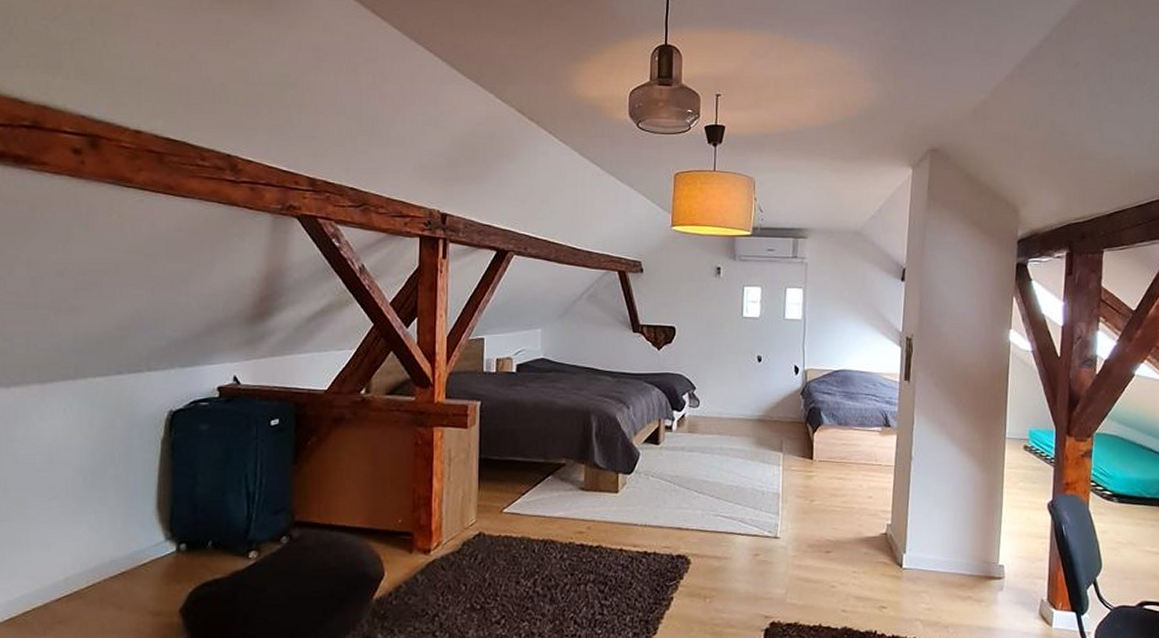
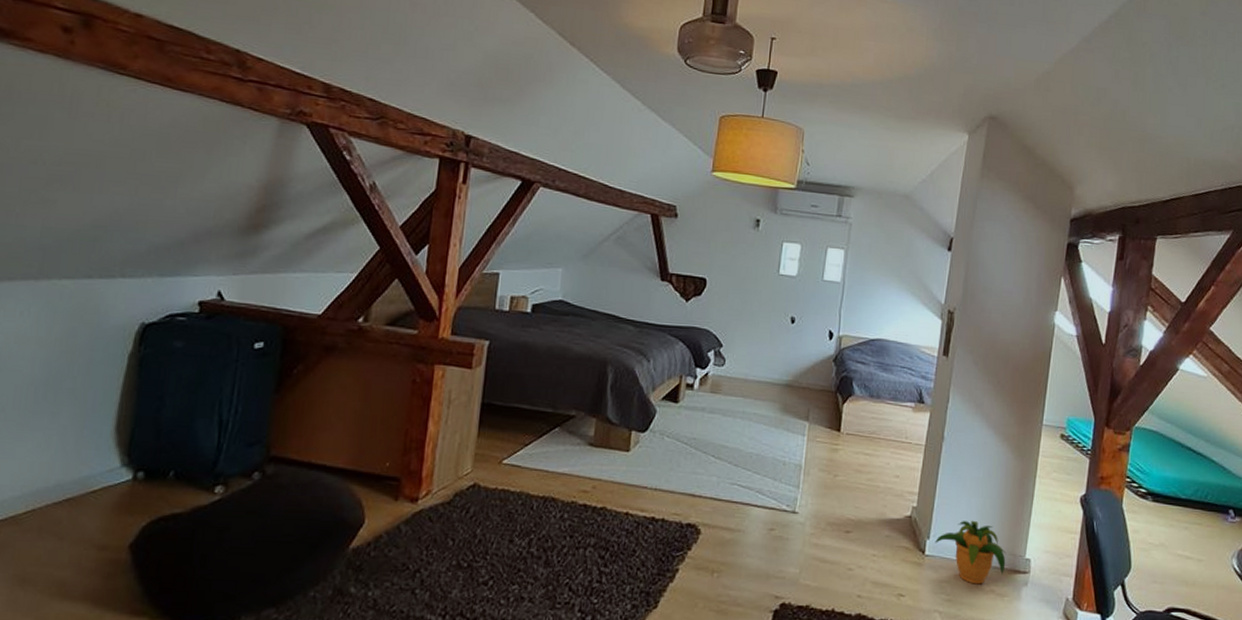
potted plant: none [911,532,981,593] -> present [935,520,1006,585]

